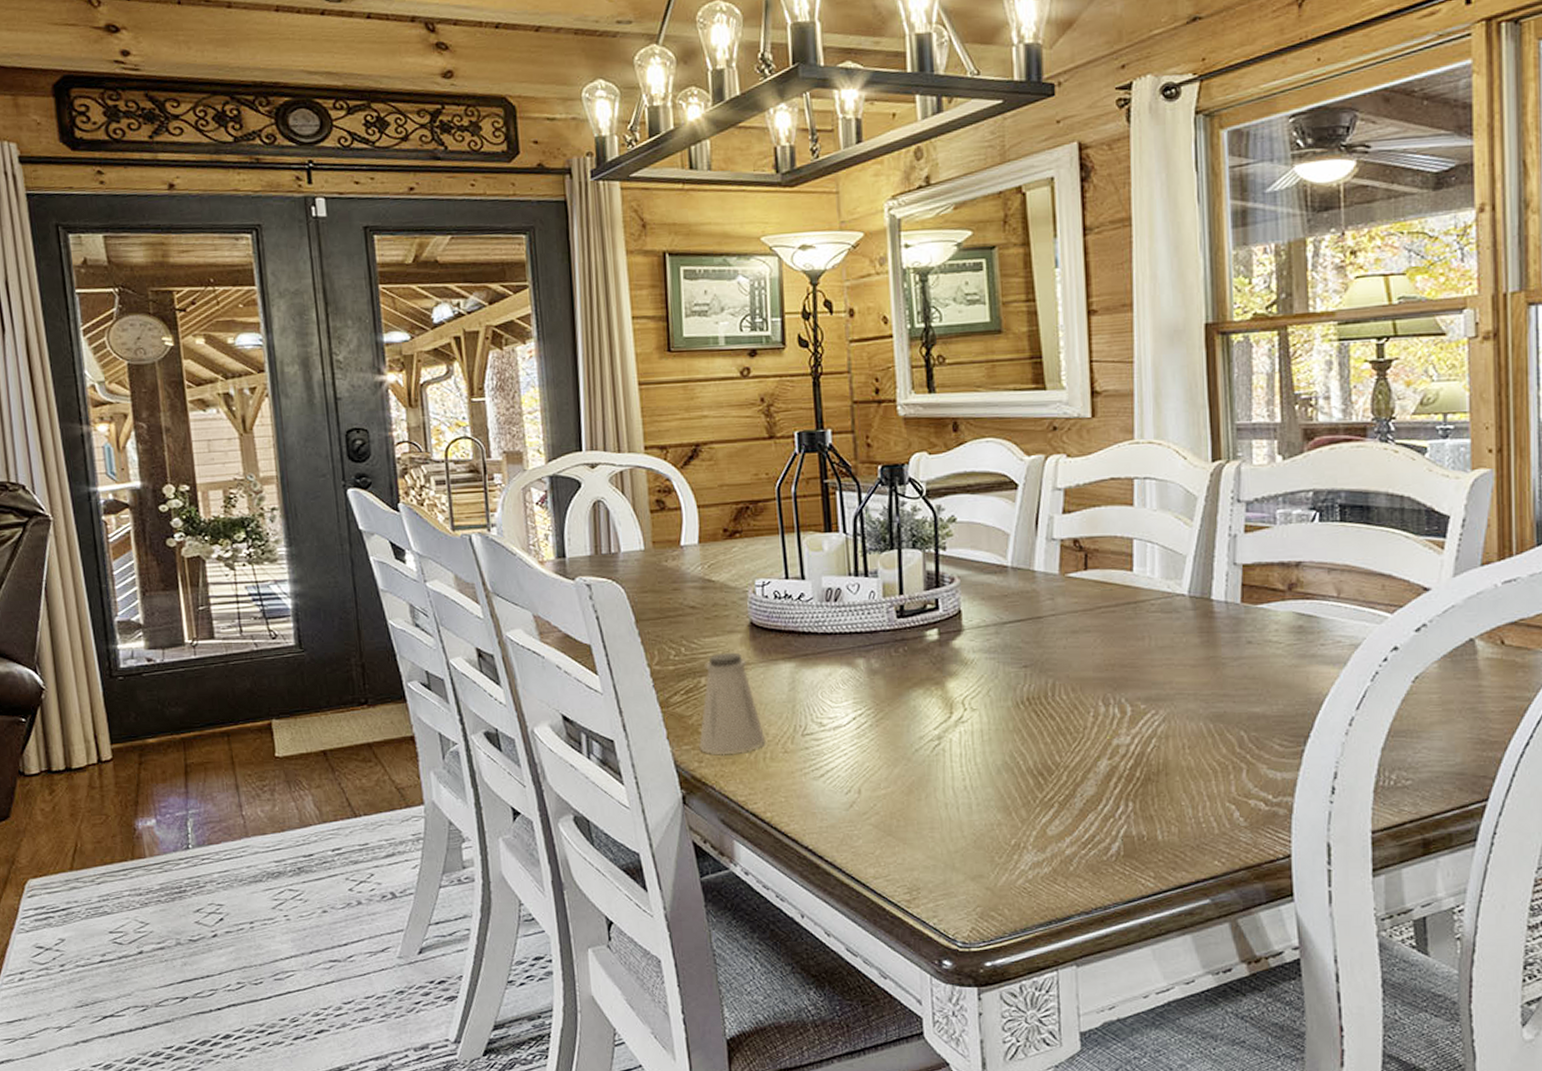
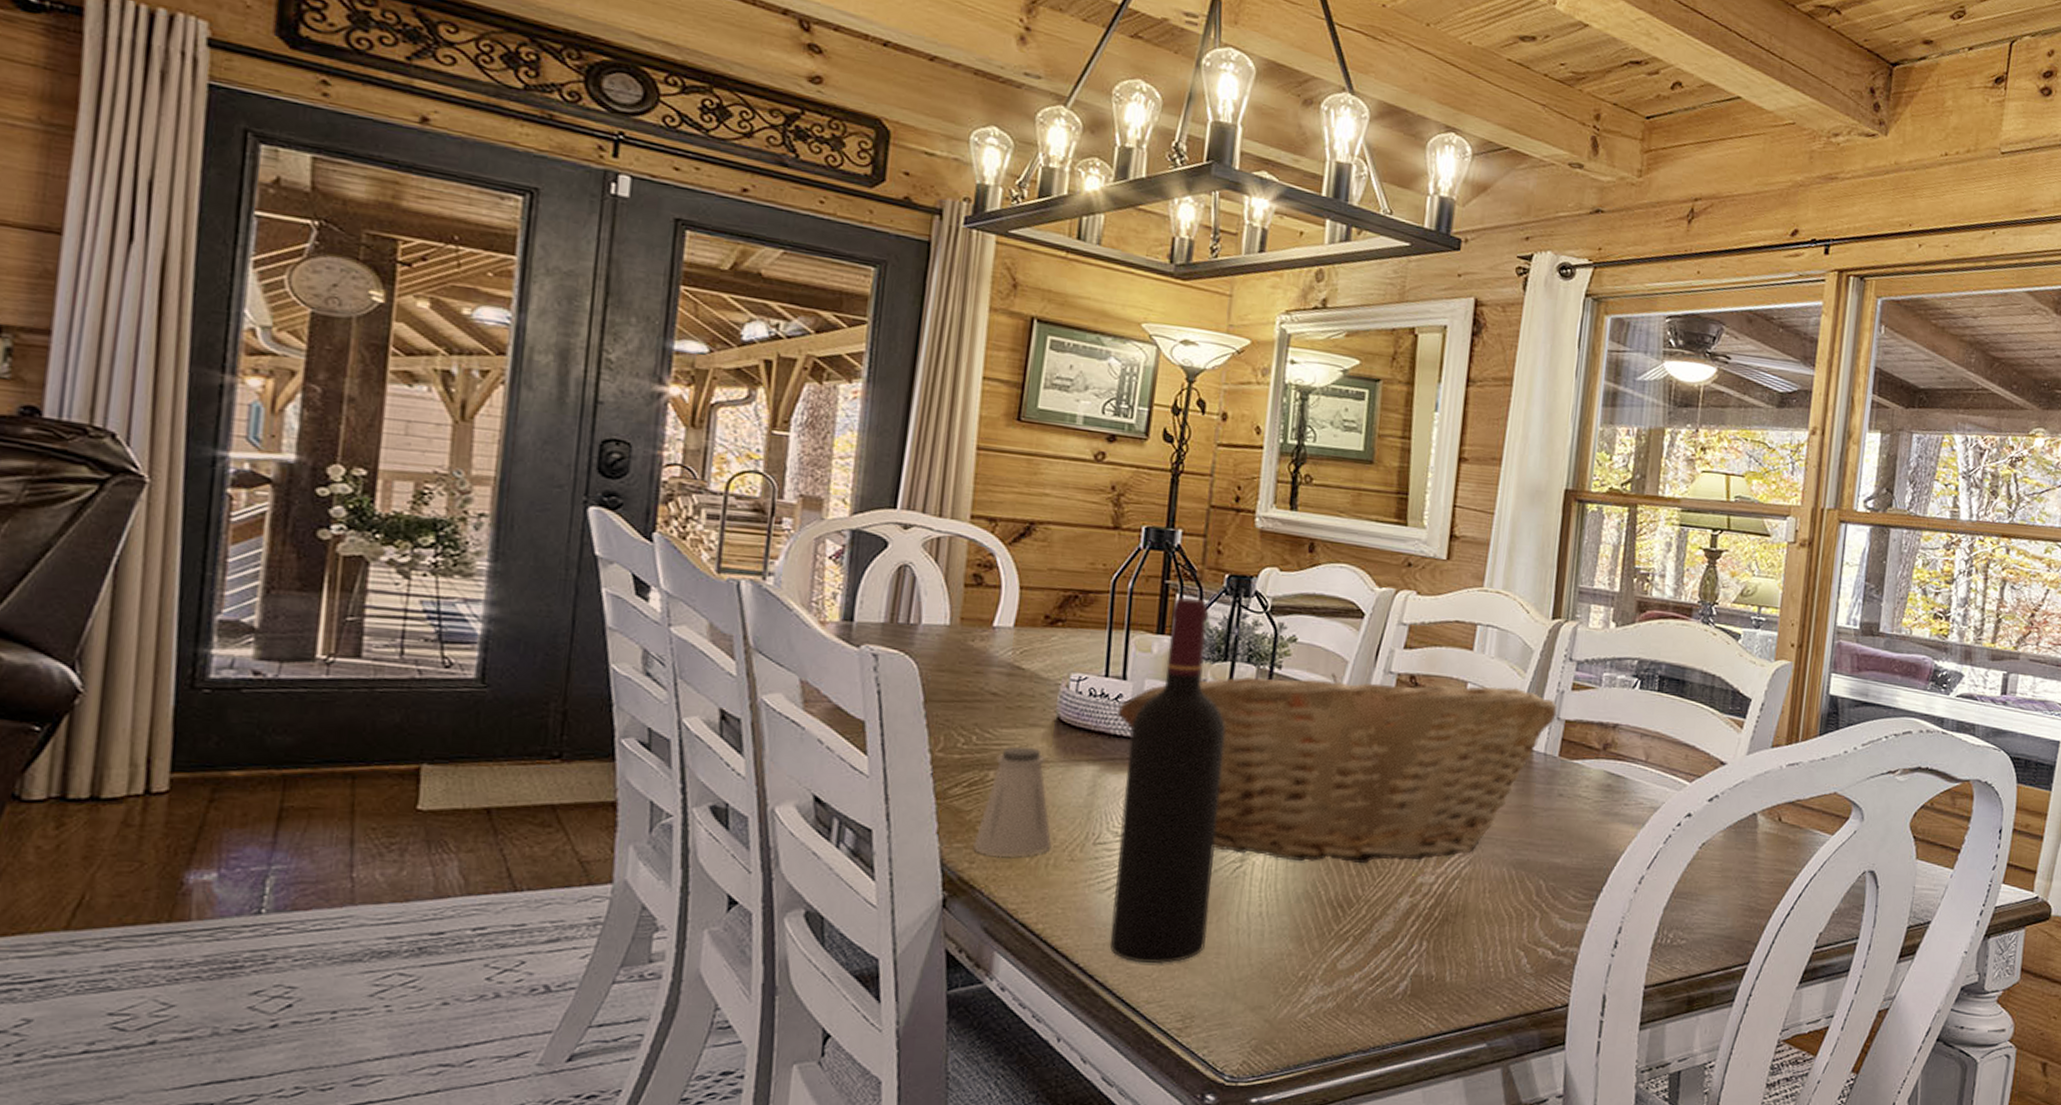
fruit basket: none [802,537,1233,735] -> present [1117,672,1558,864]
wine bottle: none [816,493,919,842] -> present [1109,597,1226,963]

